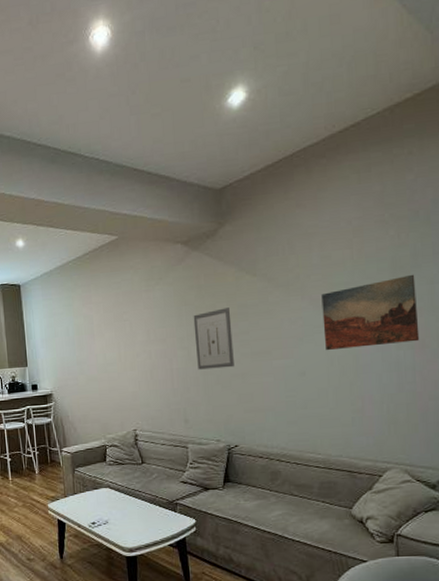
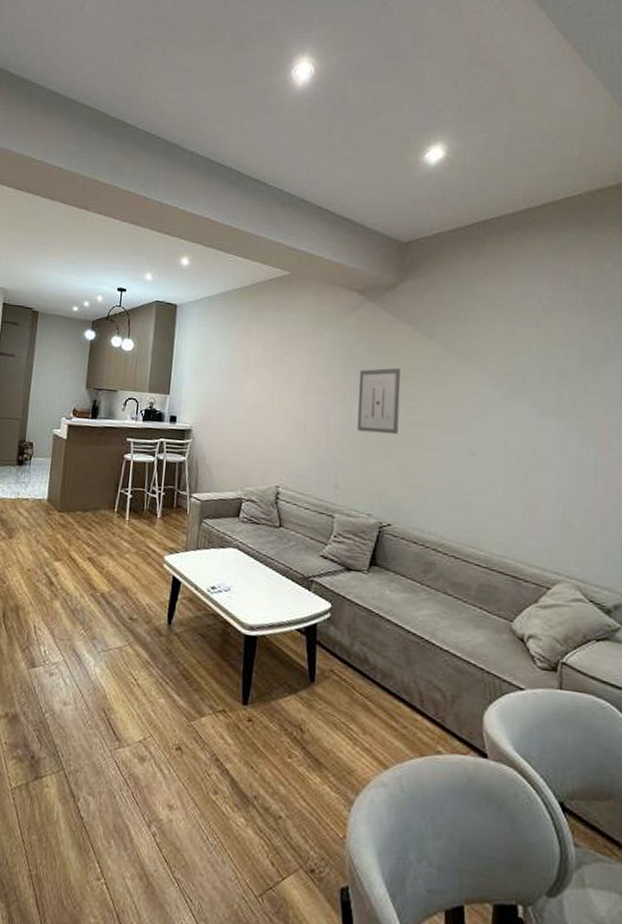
wall art: present [321,274,420,351] -> none [500,367,605,441]

